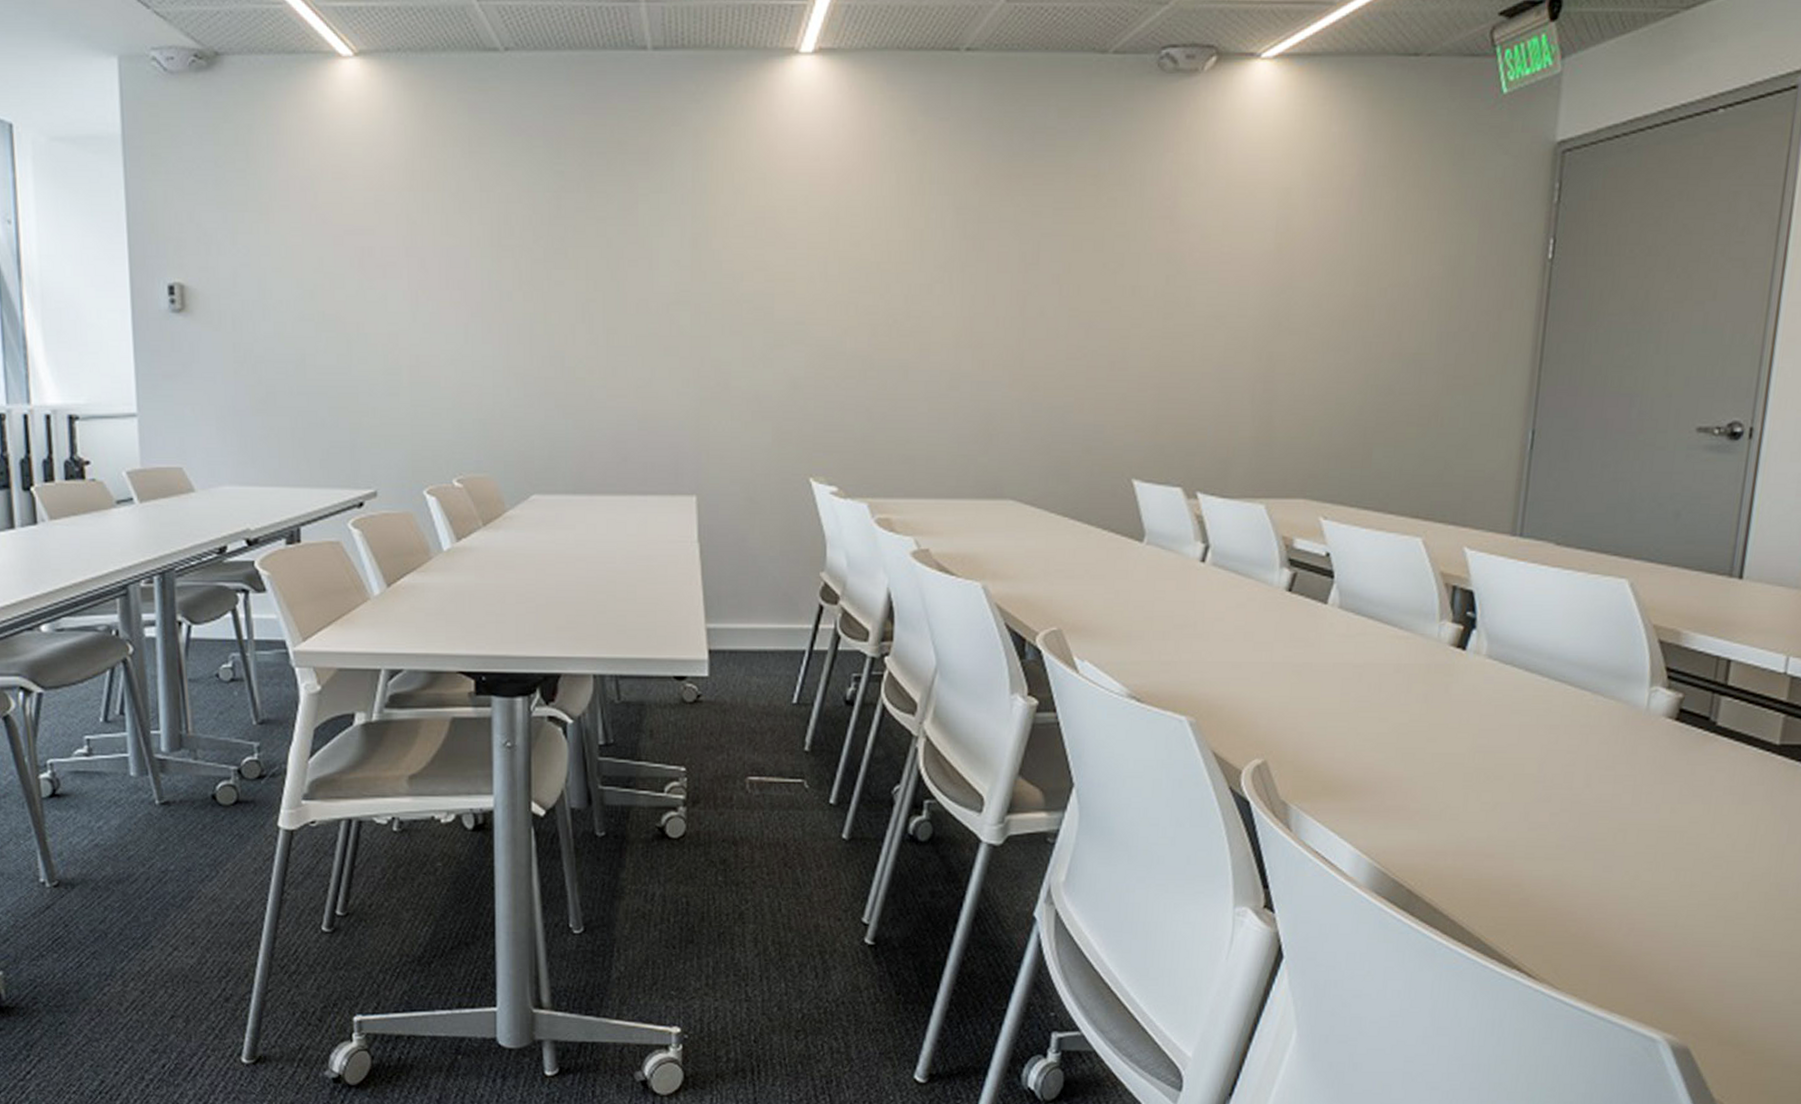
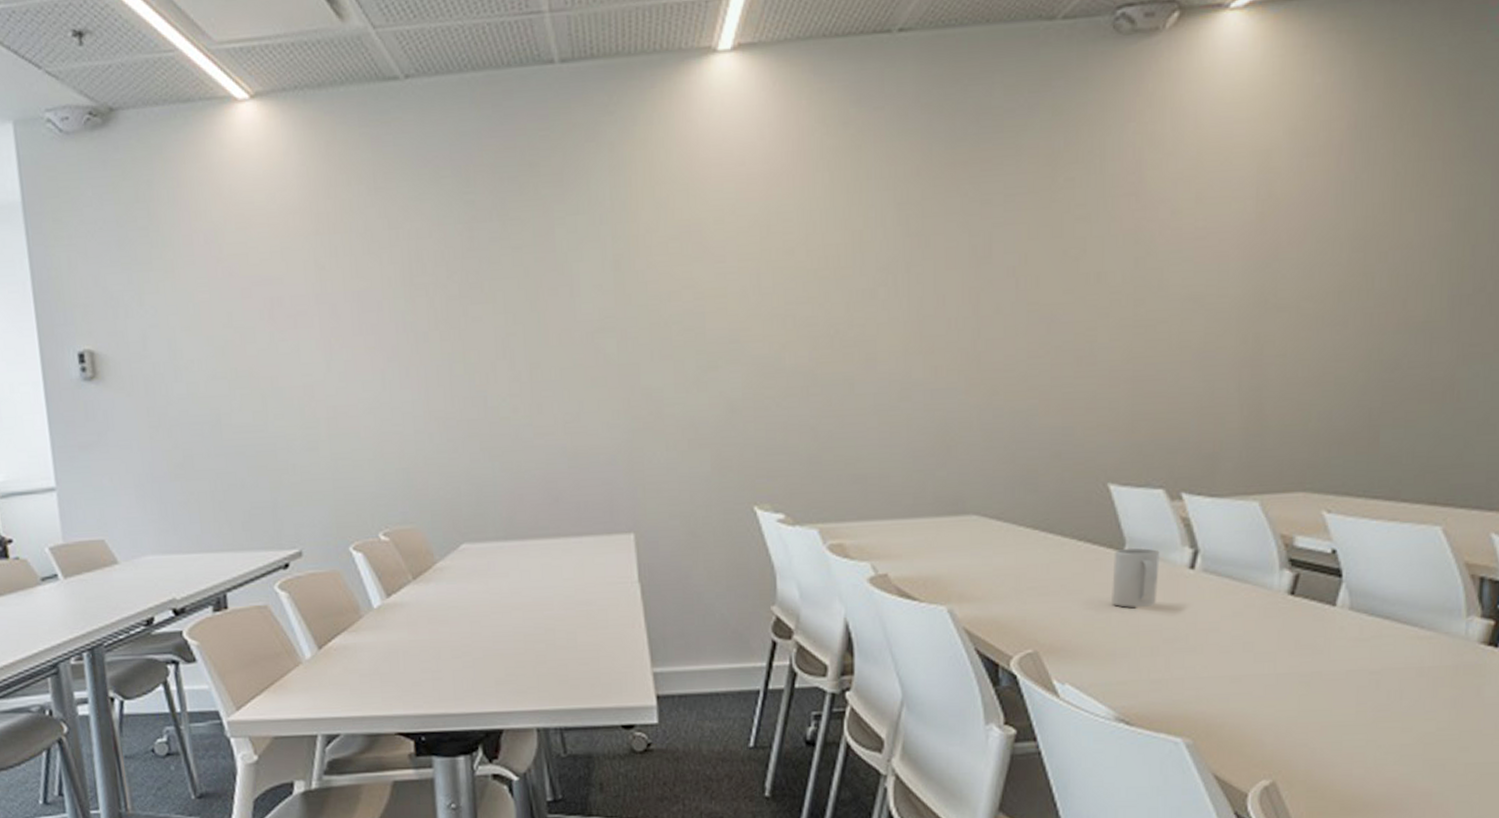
mug: none [1130,540,1175,595] -> present [1112,548,1160,608]

